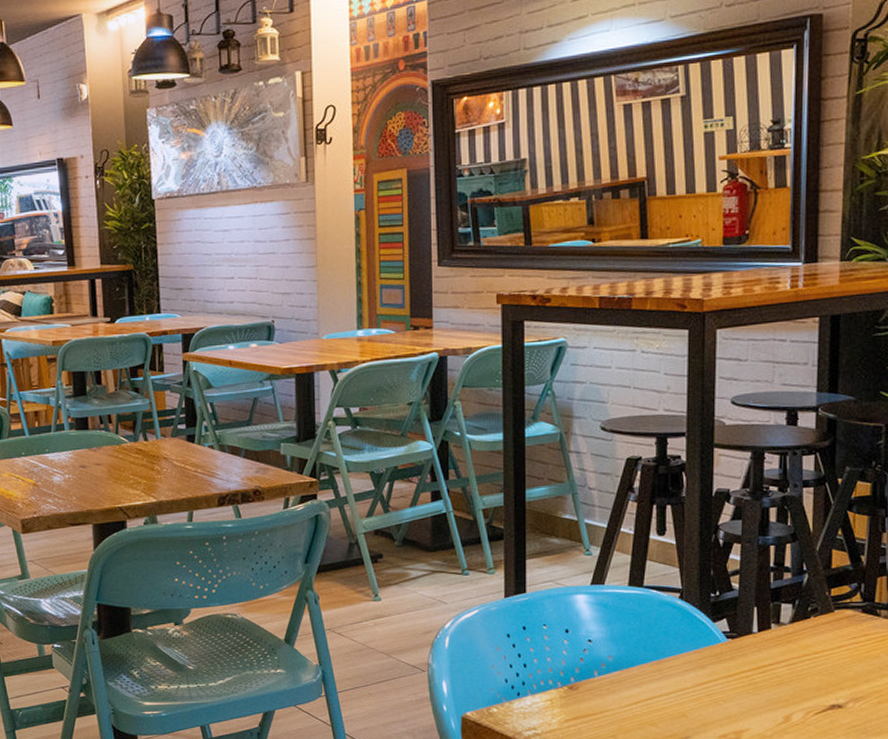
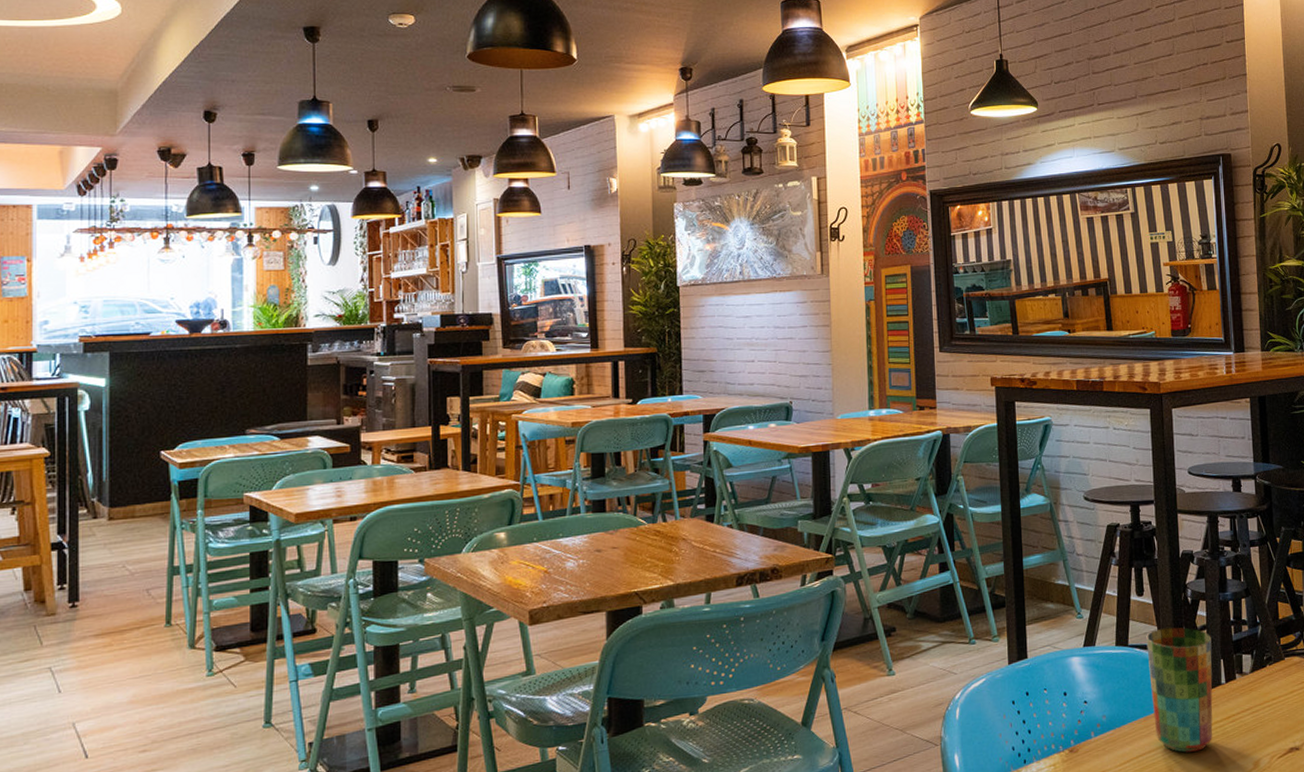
cup: none [665,570,744,700] -> present [1146,627,1213,753]

